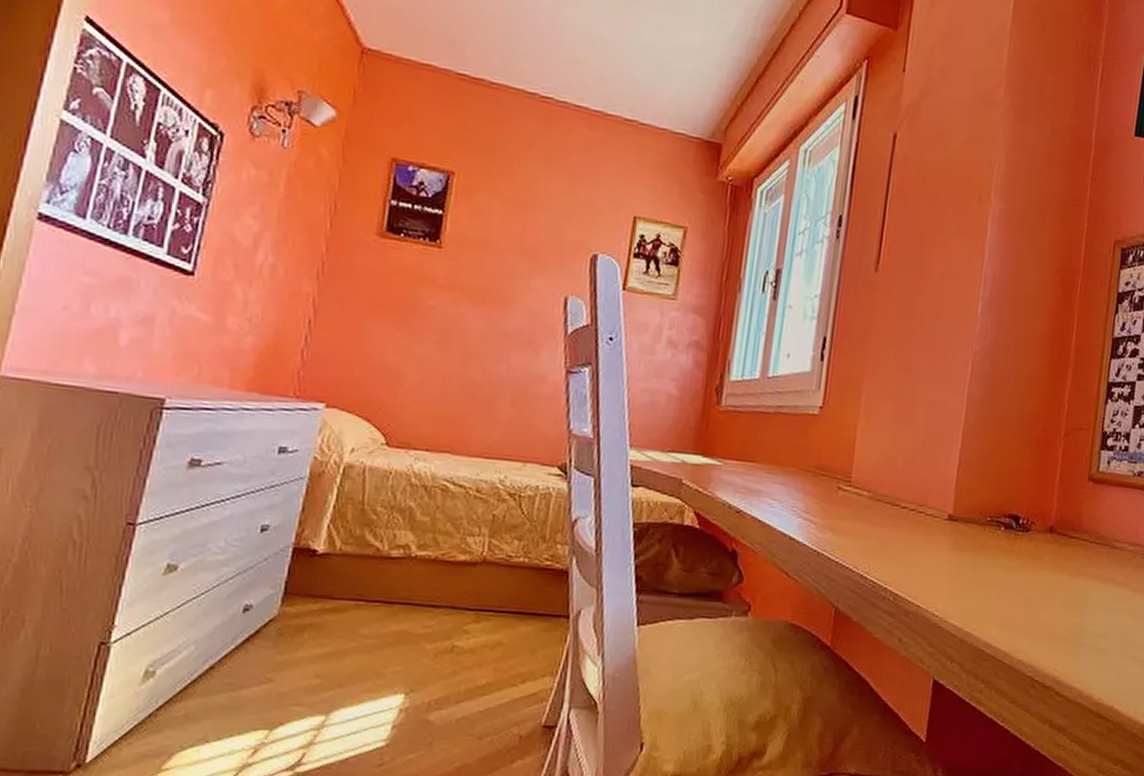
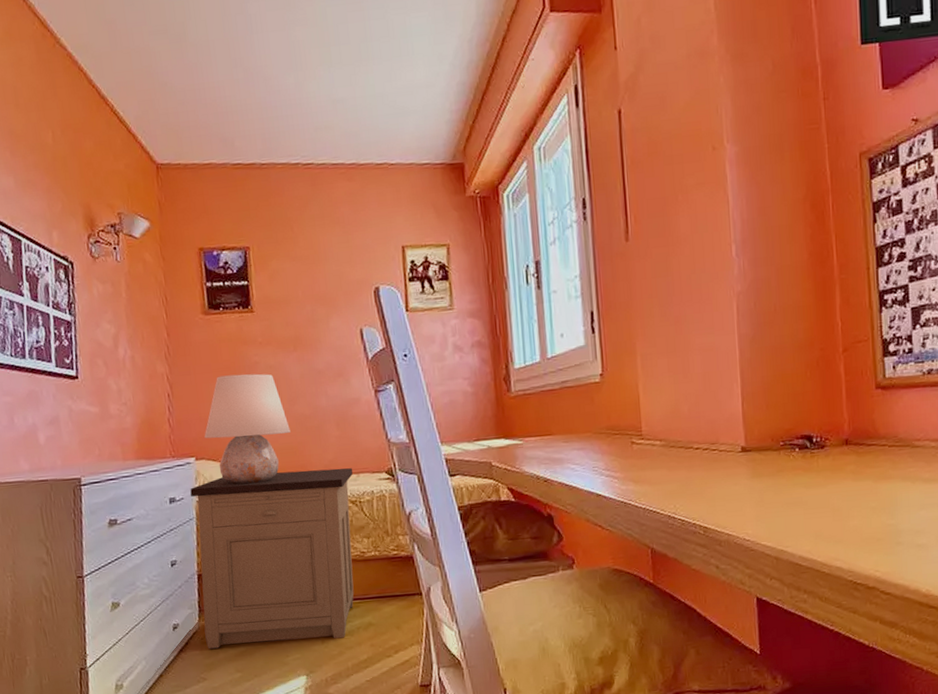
nightstand: none [283,434,519,655] -> present [190,468,354,649]
table lamp: none [343,313,455,451] -> present [204,373,290,485]

